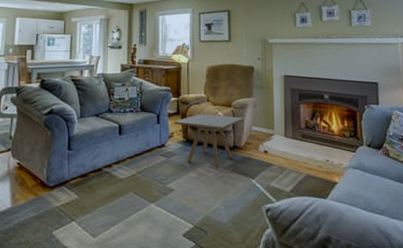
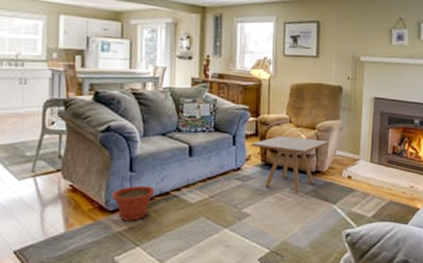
plant pot: none [52,163,89,196] -> present [112,186,155,221]

